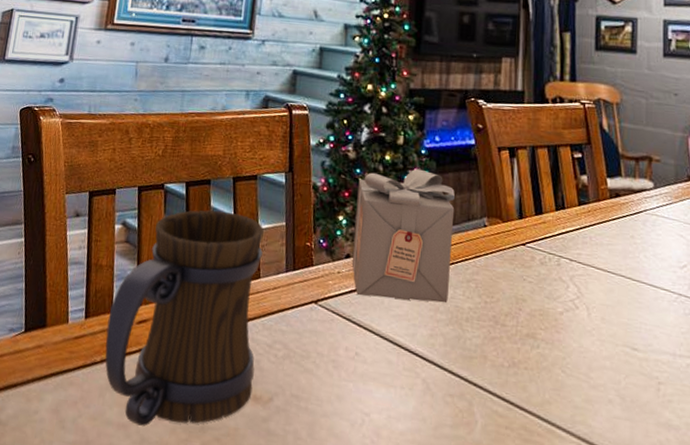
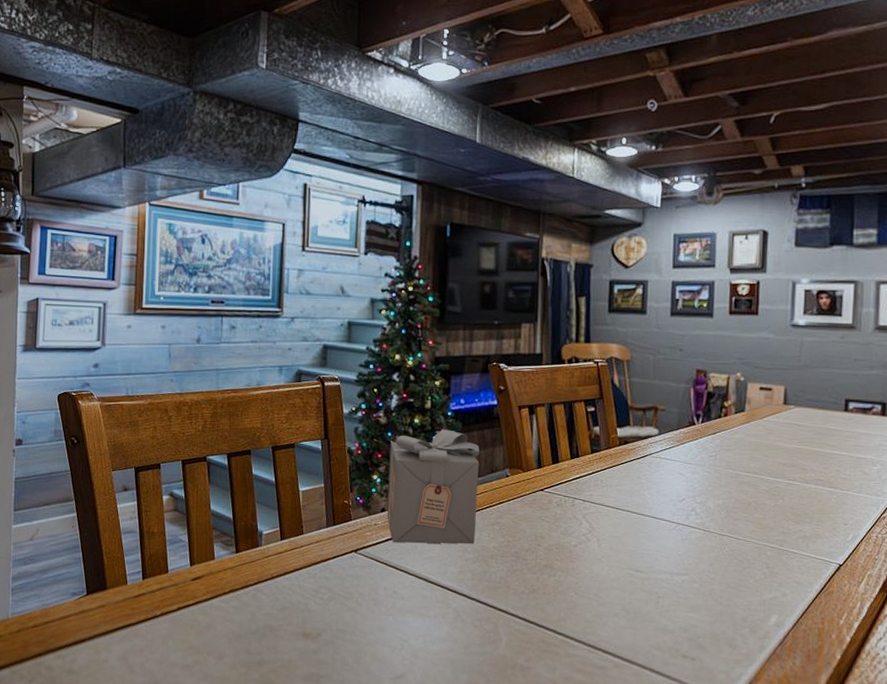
beer mug: present [105,210,264,426] -> none [164,477,304,665]

